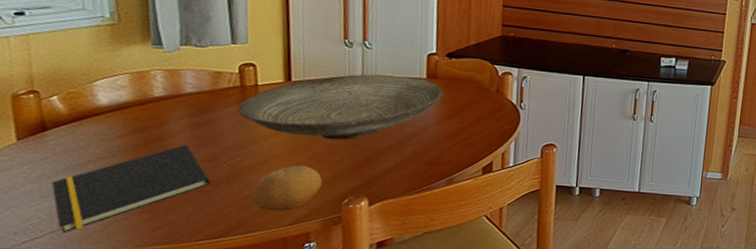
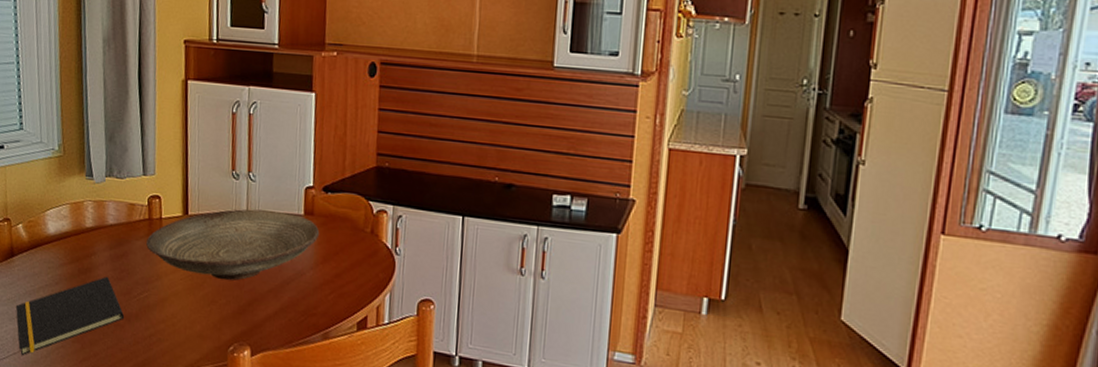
fruit: present [251,165,322,212] -> none [154,305,212,354]

